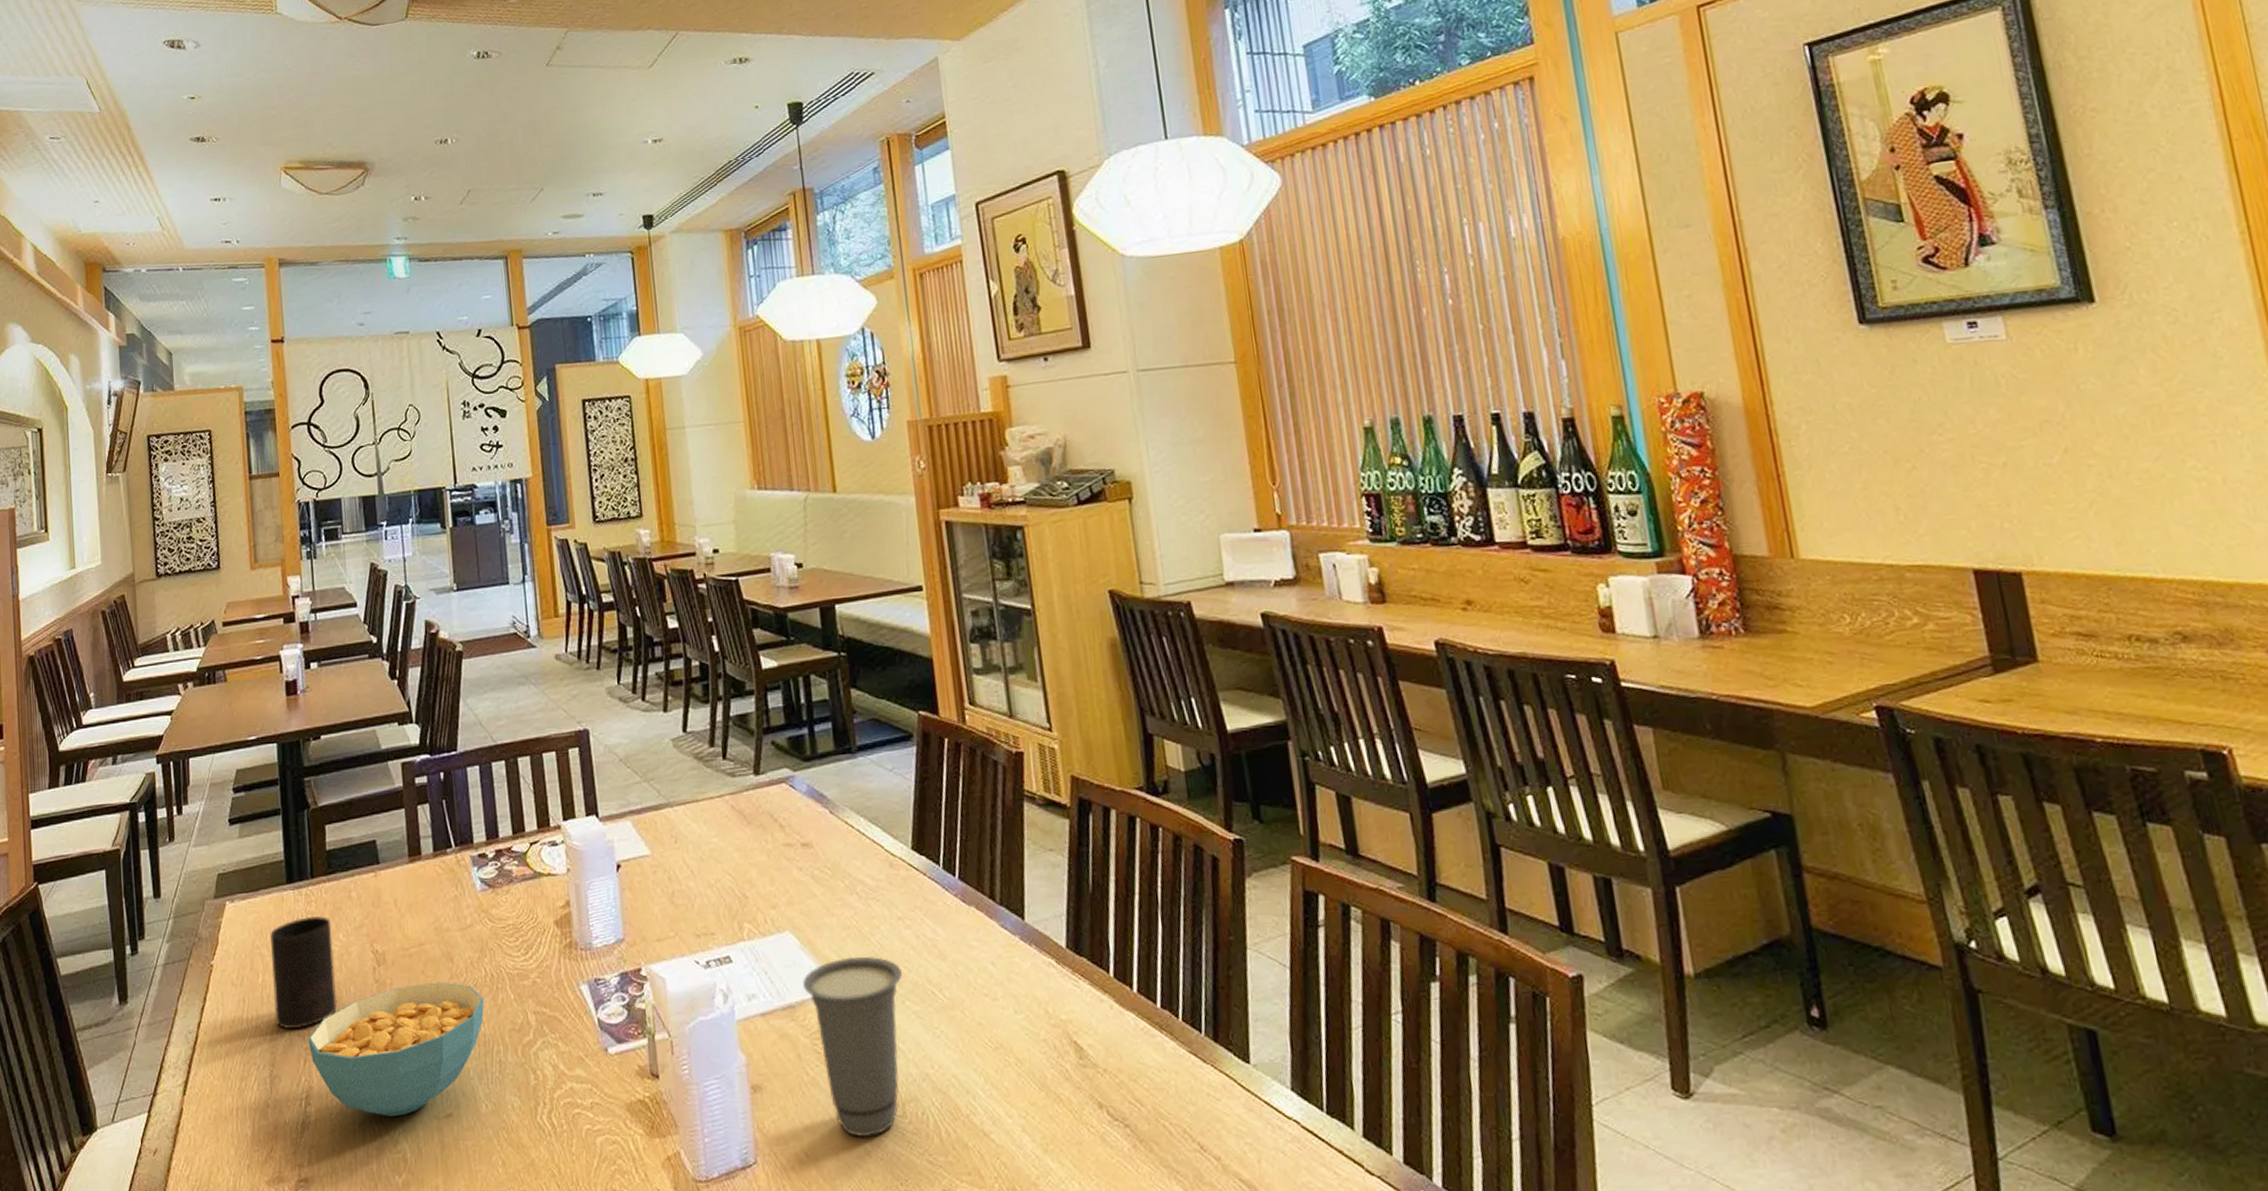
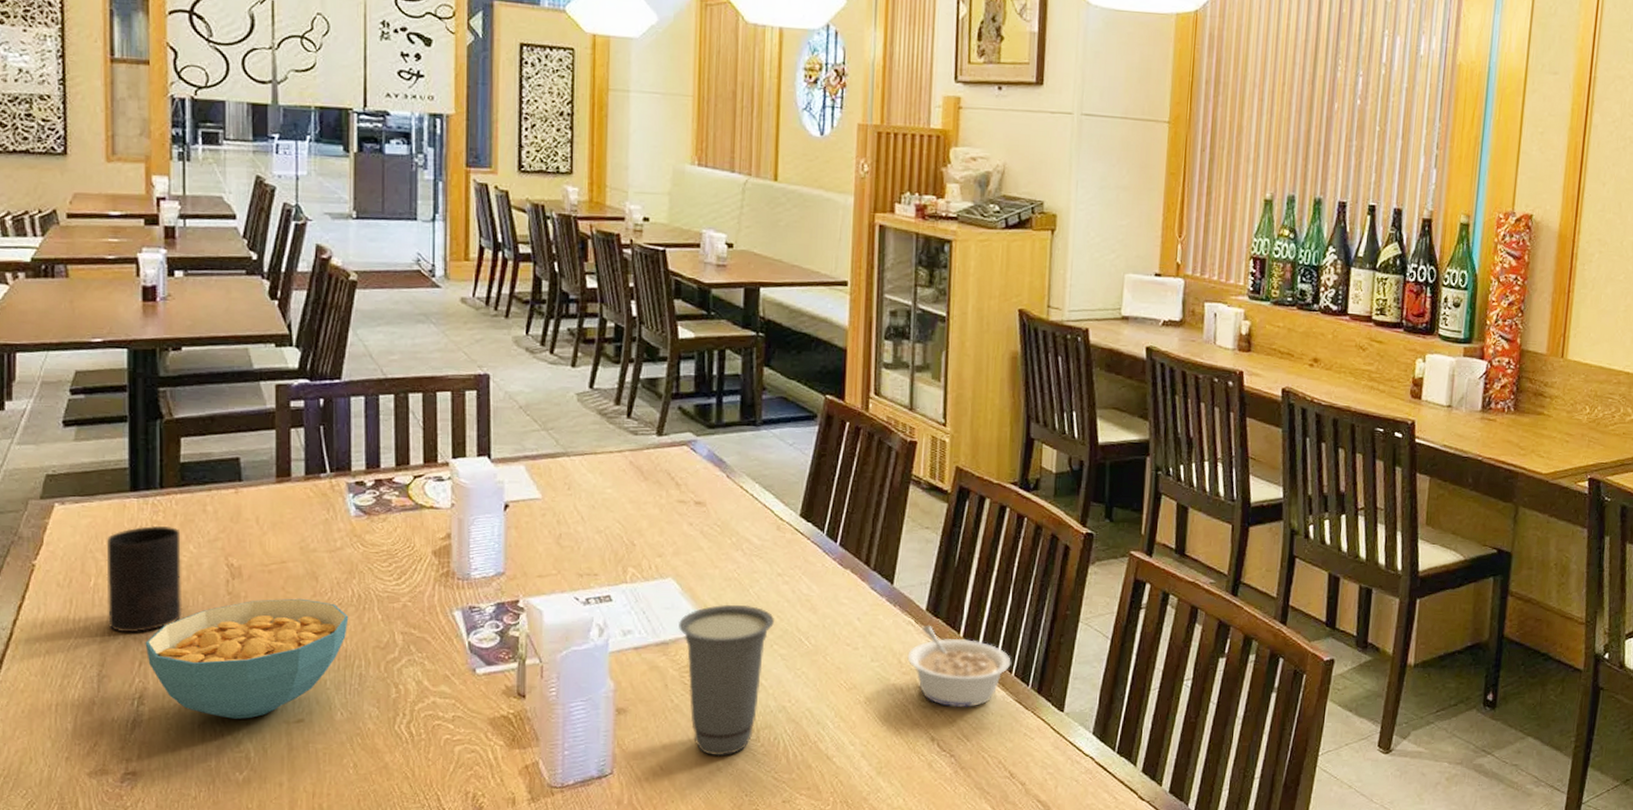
legume: none [1054,965,1176,1065] -> present [907,625,1011,708]

